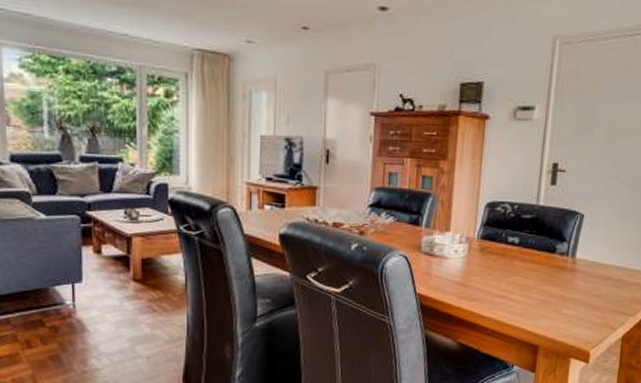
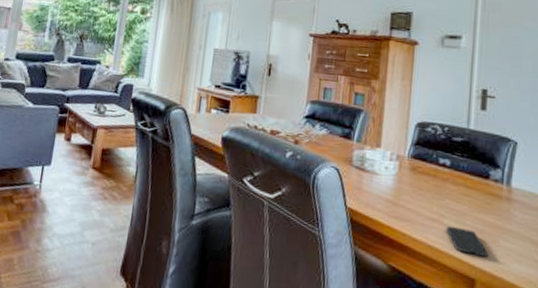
smartphone: none [513,300,552,324] -> present [446,225,489,257]

